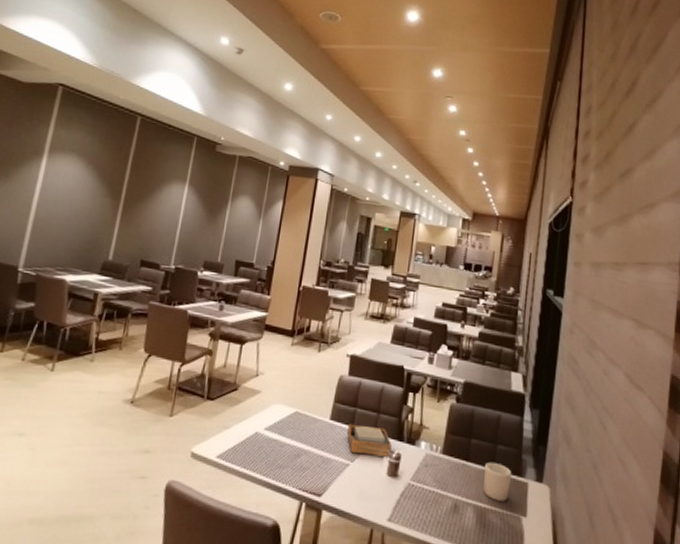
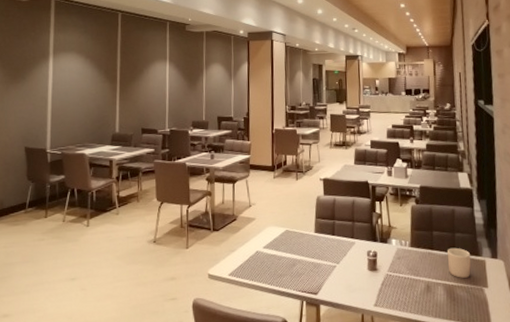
napkin holder: present [347,423,392,458] -> none [330,233,368,257]

